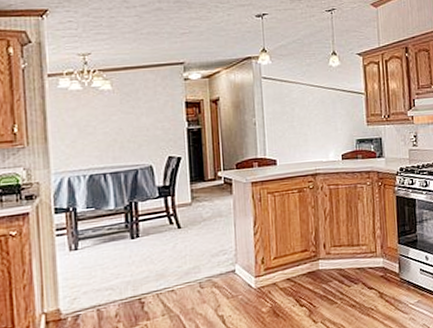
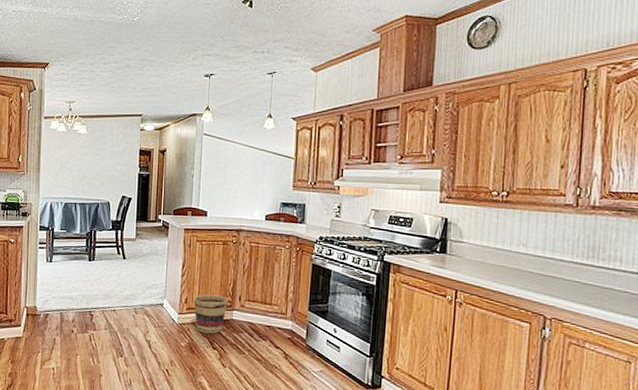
basket: none [271,247,312,292] -> present [193,294,228,334]

